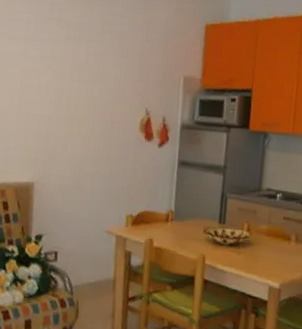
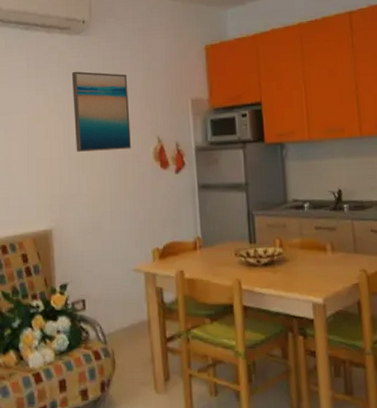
wall art: none [65,31,125,117] -> present [71,71,132,152]

